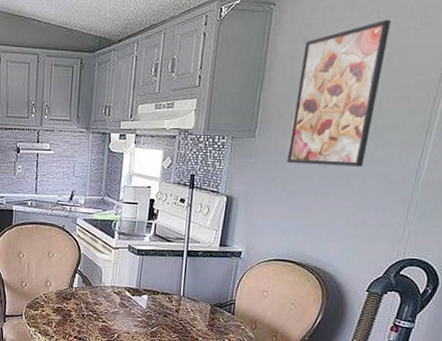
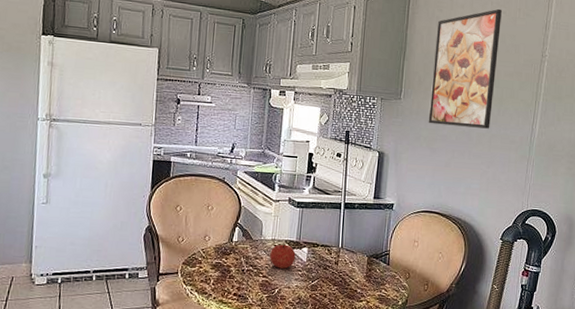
fruit: none [109,290,135,315] -> present [270,243,296,269]

